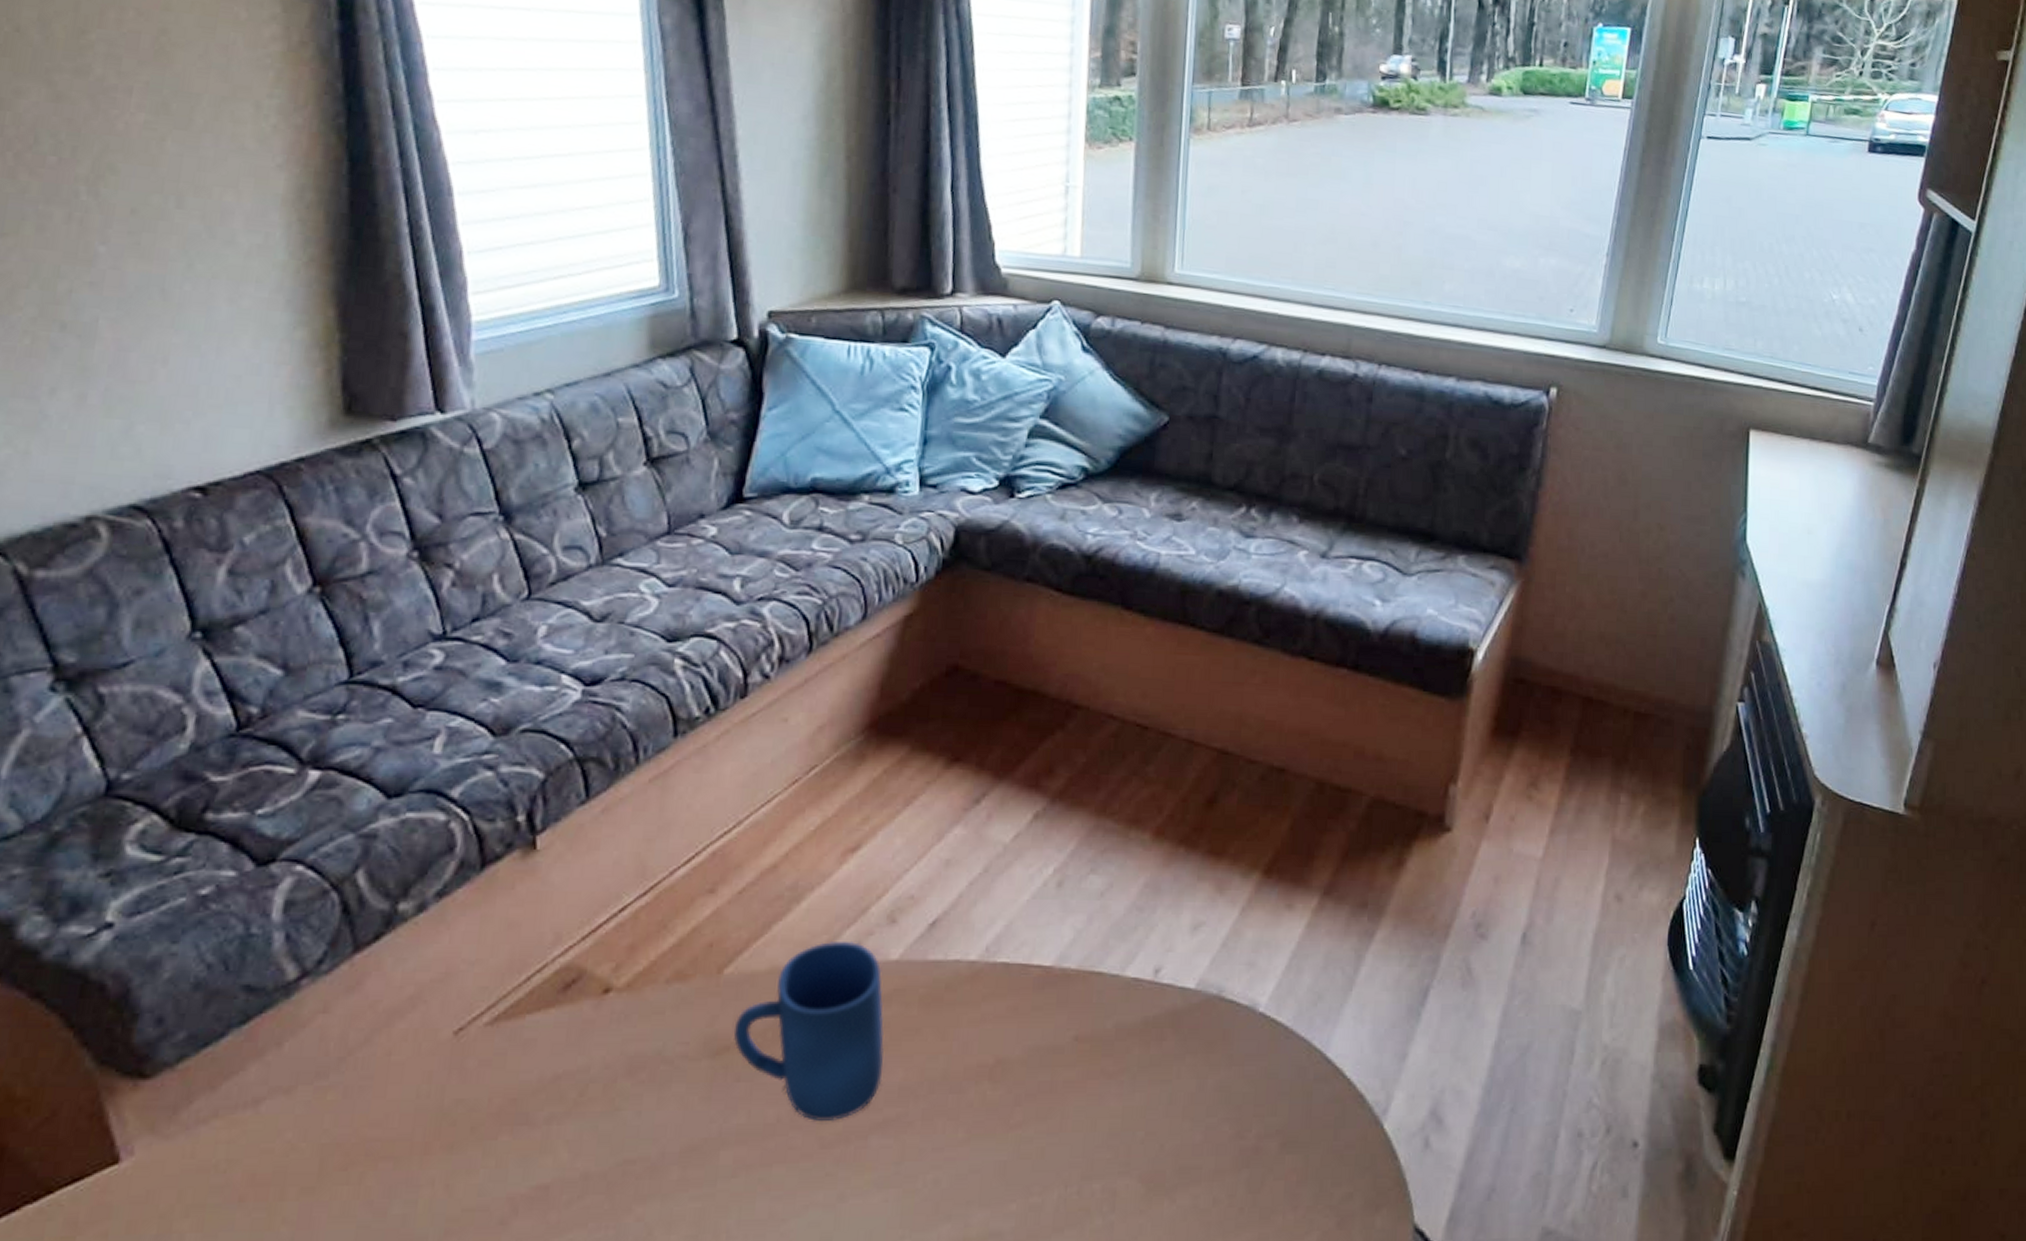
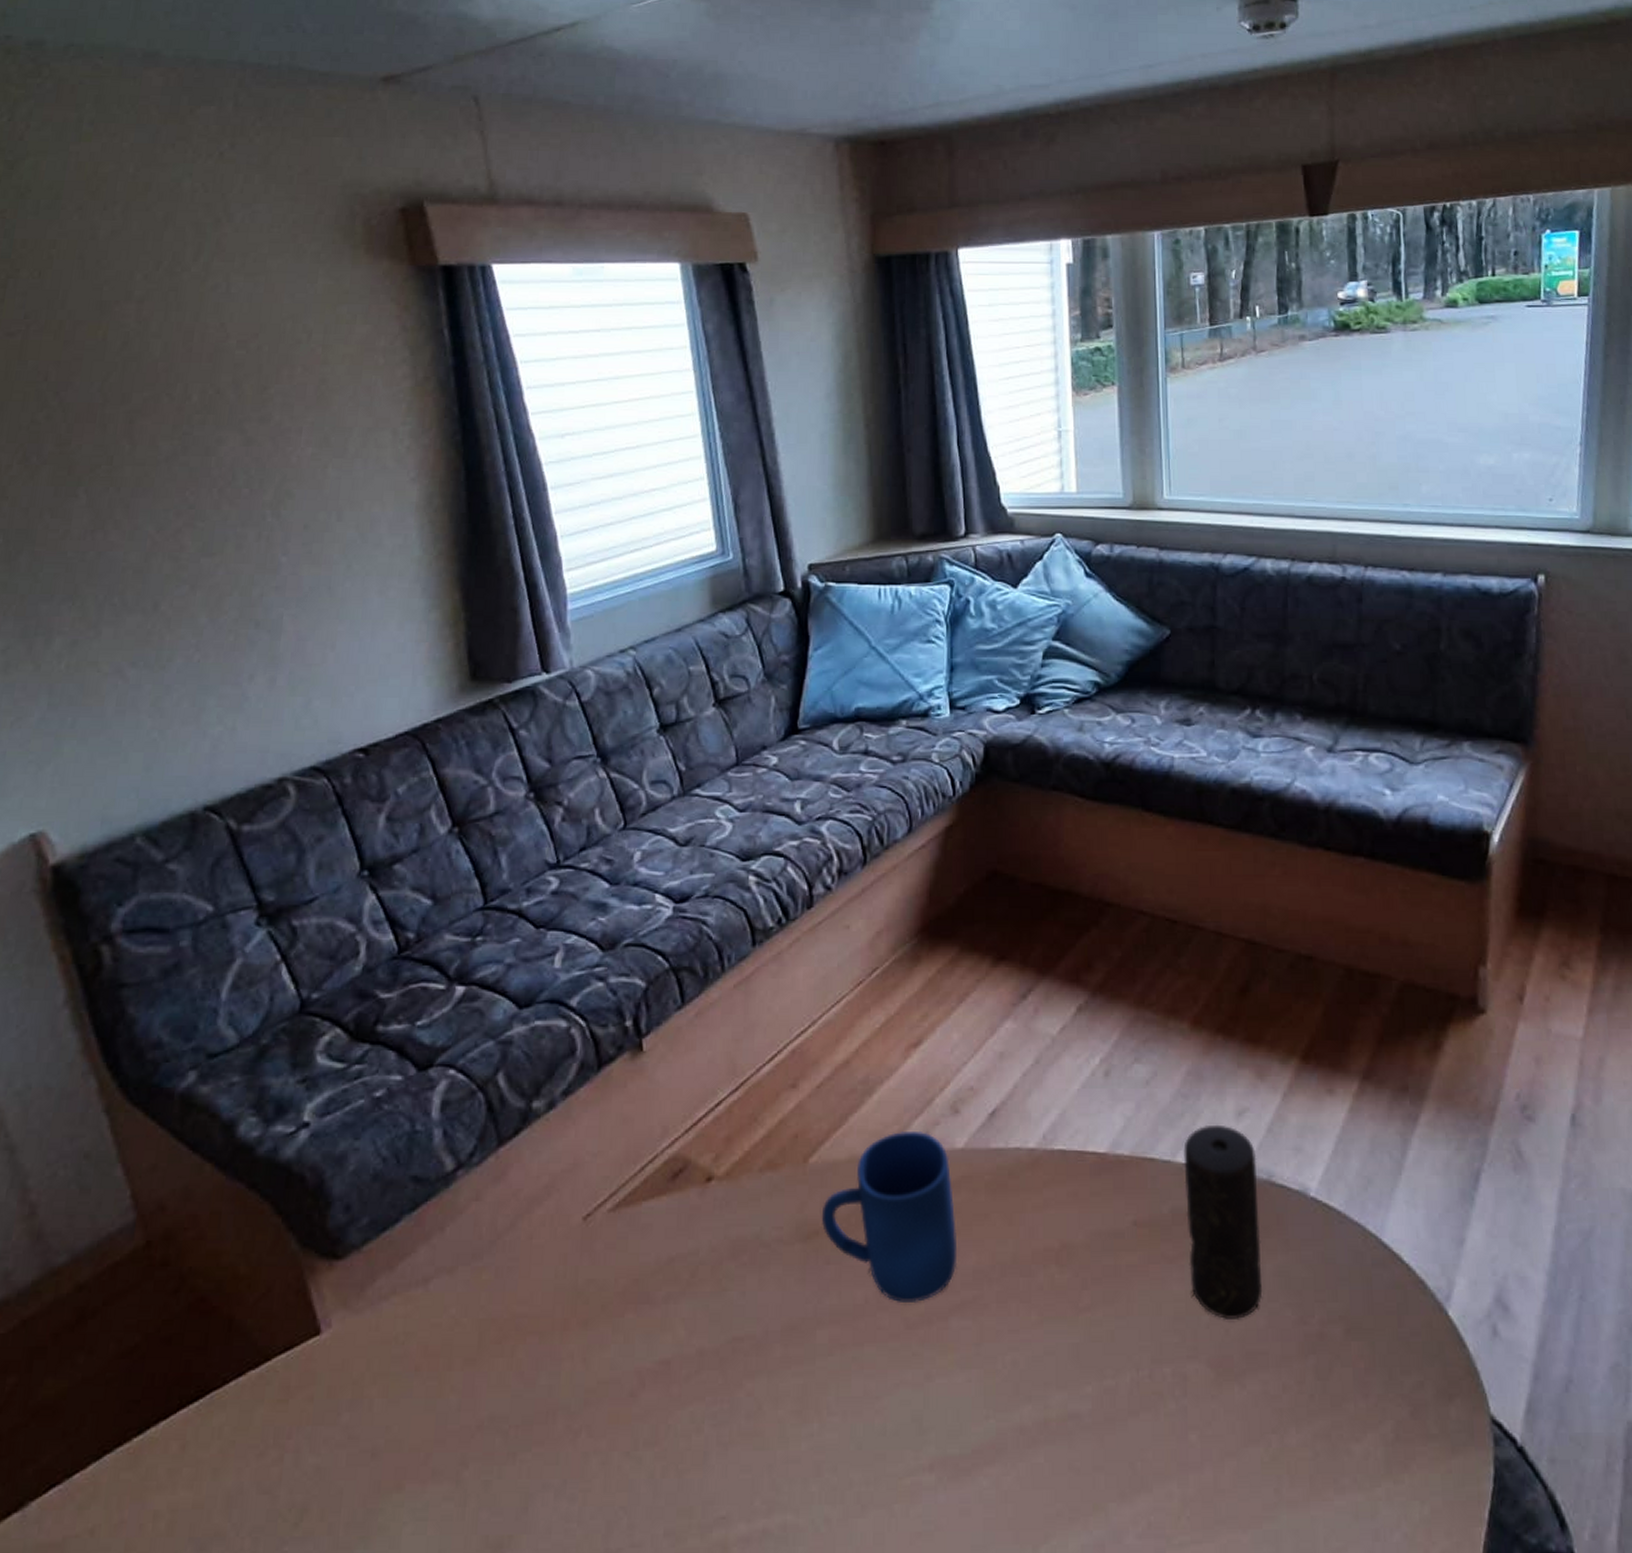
candle: none [1128,938,1209,1135] -> present [1183,1124,1263,1319]

